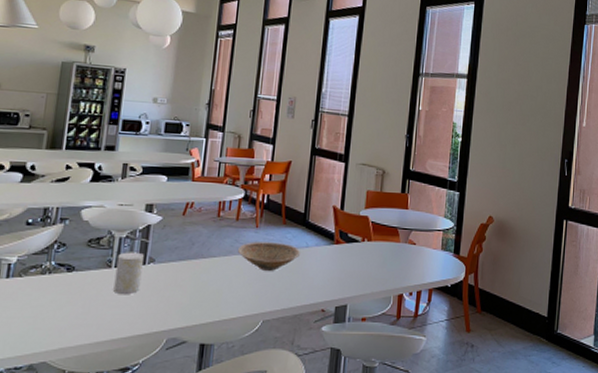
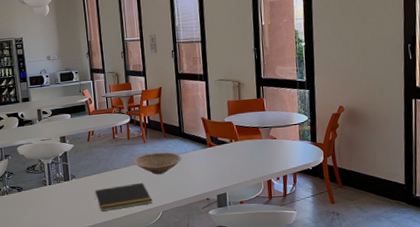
cup: present [113,252,144,294] -> none [49,172,70,203]
notepad: none [175,279,252,313] -> present [94,182,153,211]

